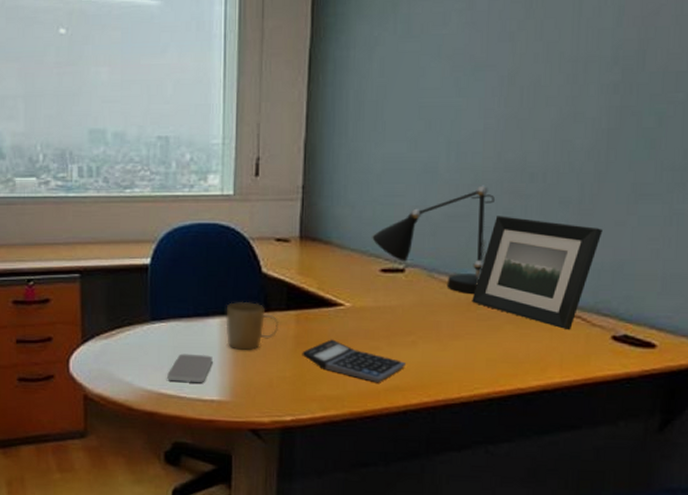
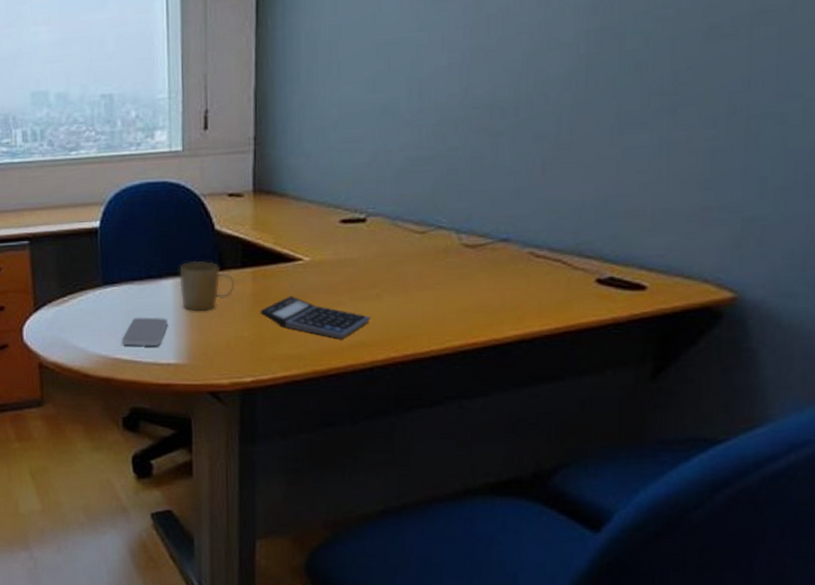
desk lamp: present [372,185,495,294] -> none [330,124,462,241]
picture frame: present [472,216,603,331] -> none [440,156,583,275]

